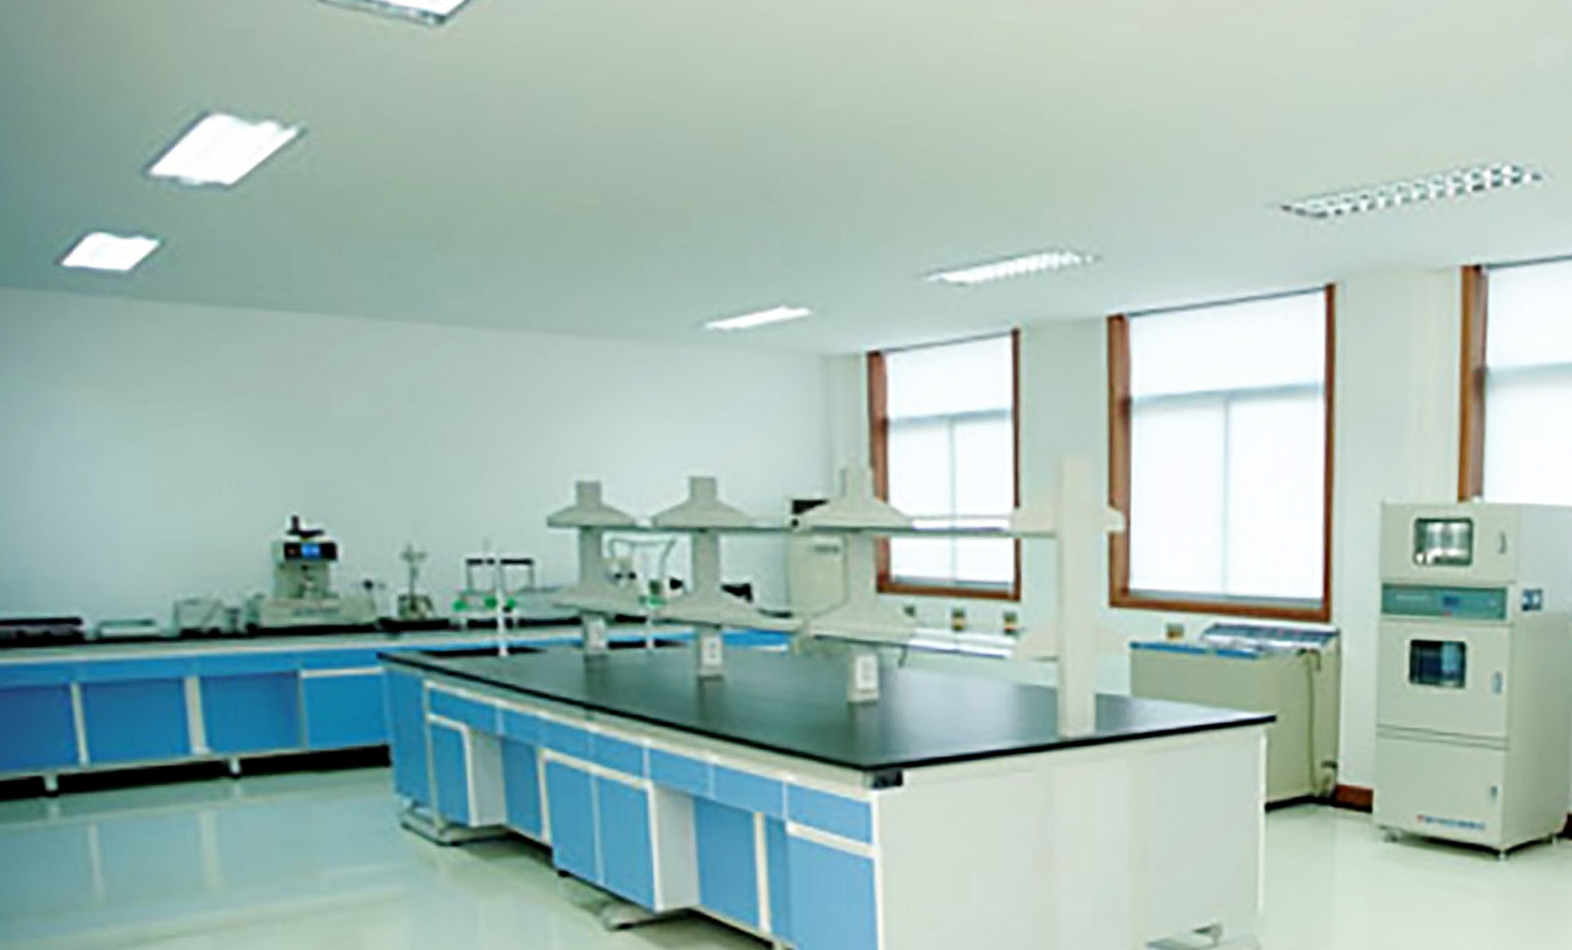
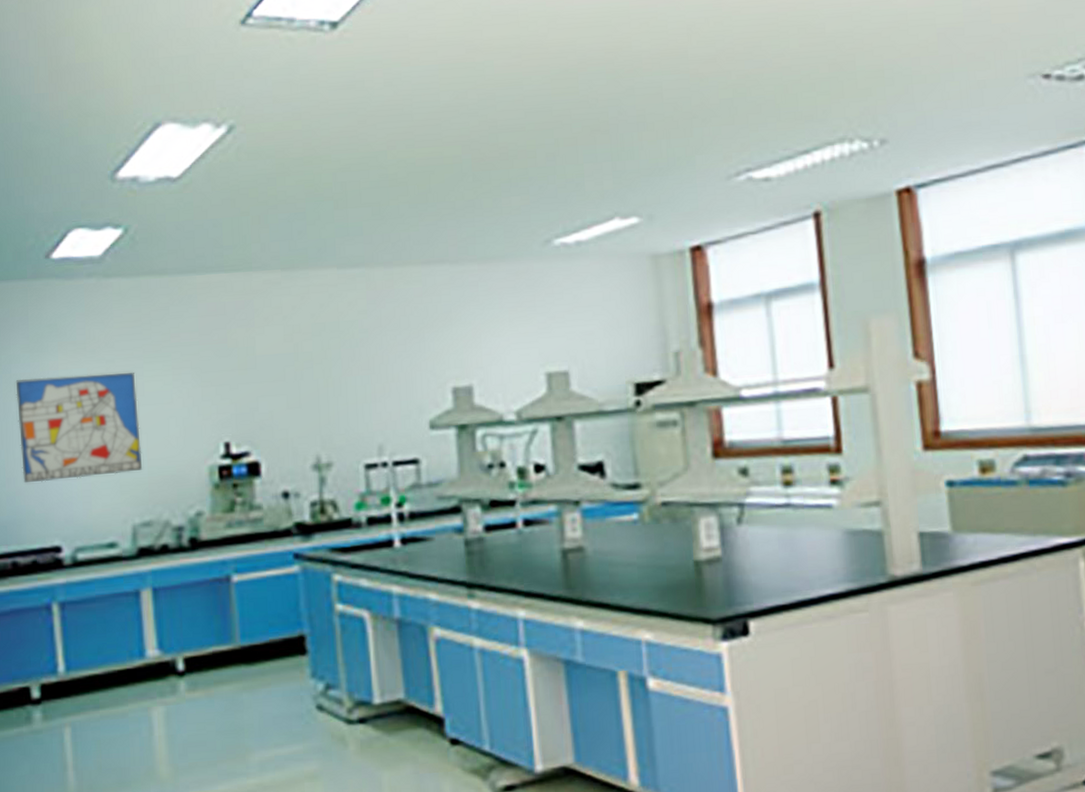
wall art: none [17,412,187,540] -> present [15,372,143,484]

